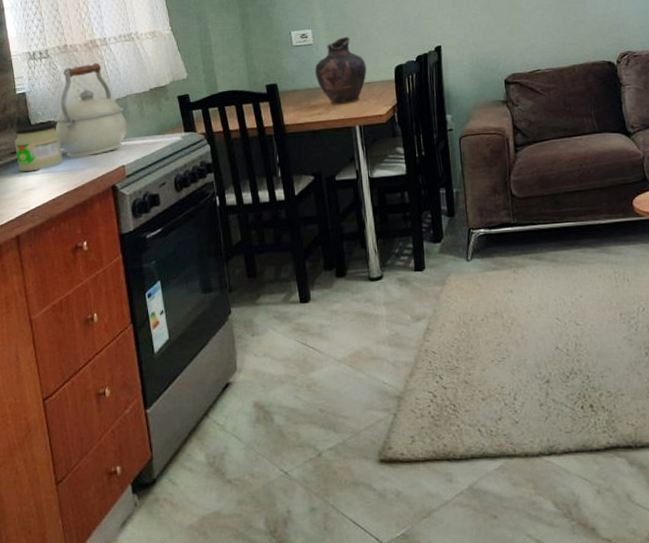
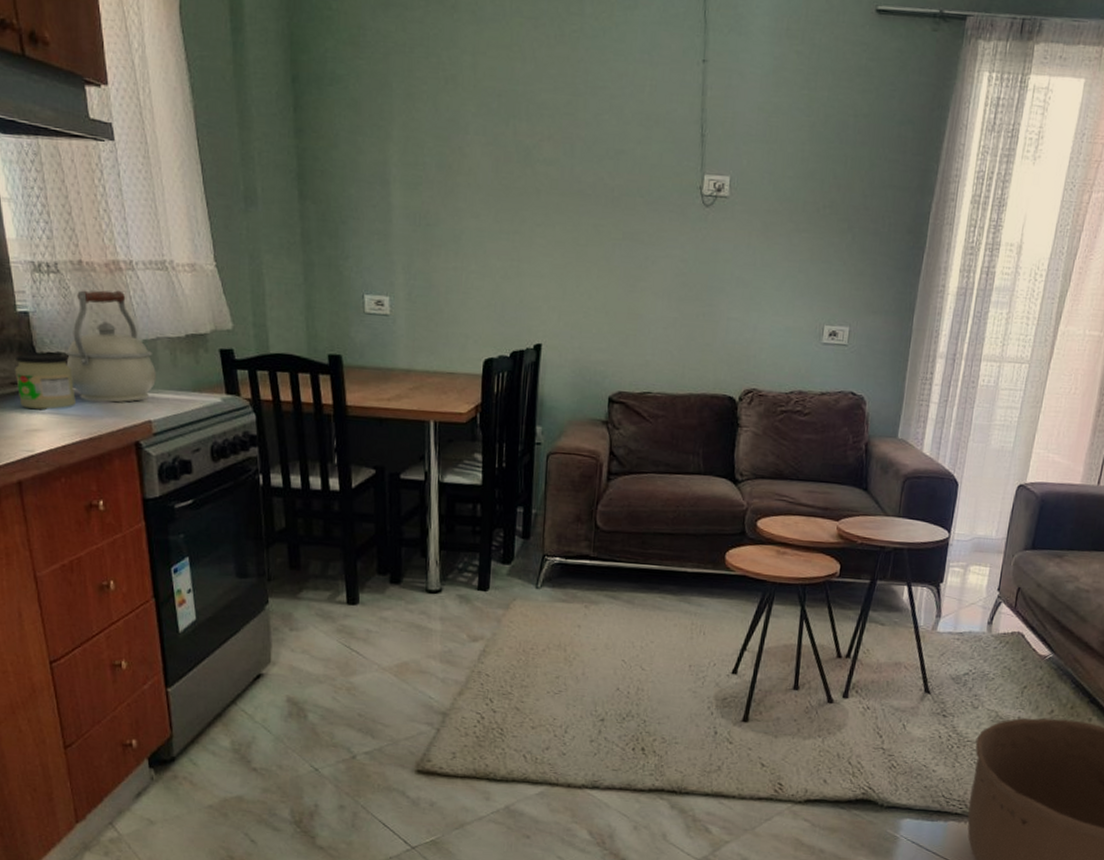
vase: present [314,36,367,106] -> none [388,312,450,394]

